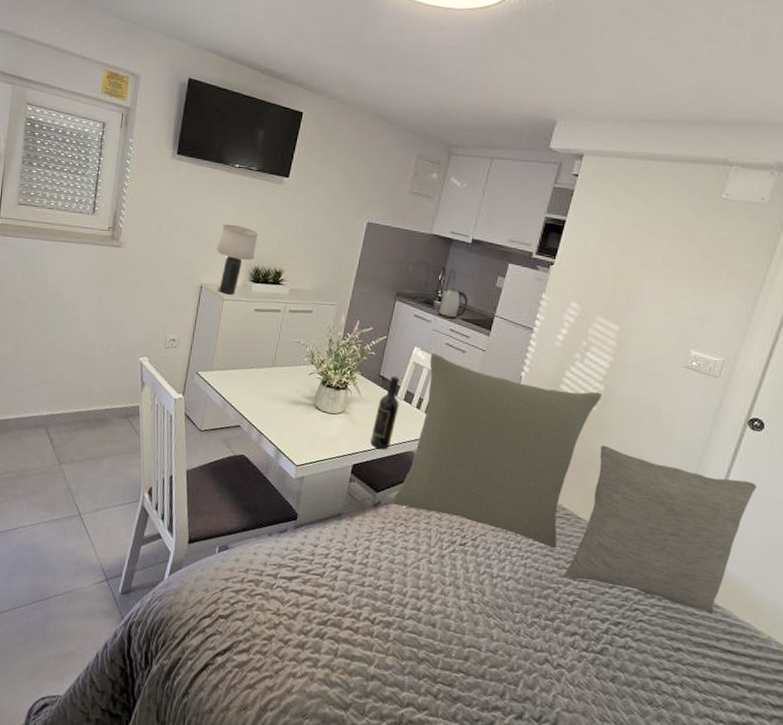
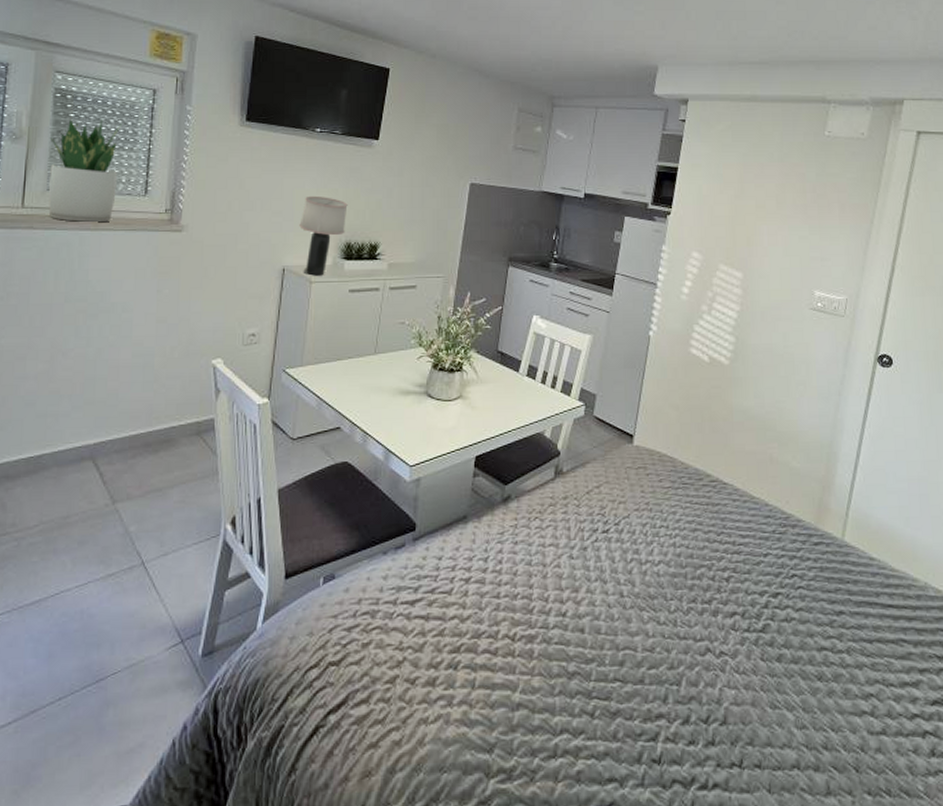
planter: none [18,146,77,235] -> present [48,118,122,223]
wine bottle: present [370,376,400,450] -> none [493,351,522,435]
pillow: present [392,353,603,549] -> none [524,321,734,521]
kettle: present [438,288,468,319] -> none [555,247,586,281]
pillow: present [565,445,757,614] -> none [717,400,894,568]

